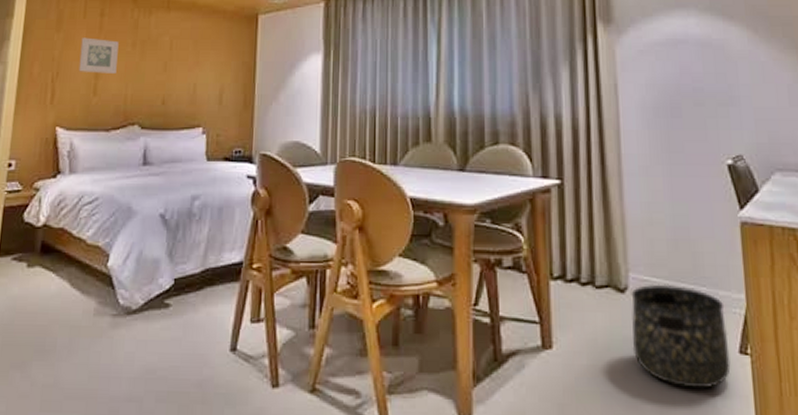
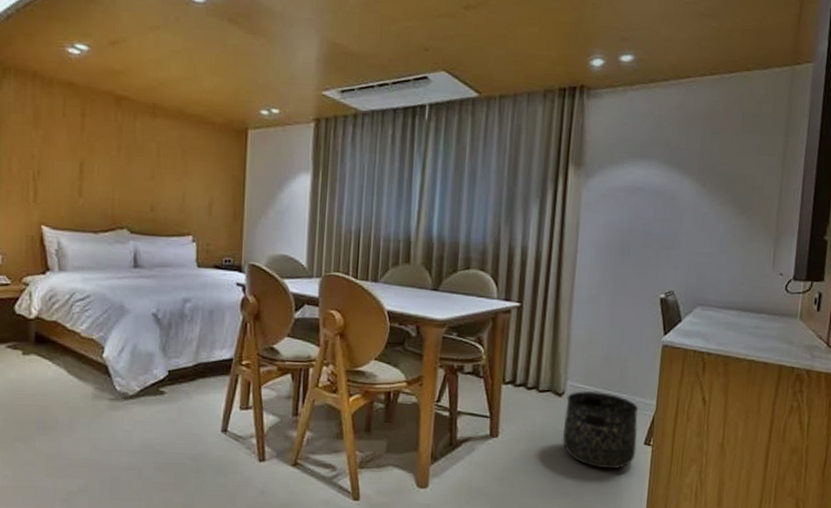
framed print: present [78,37,119,73] -> none [61,137,103,177]

